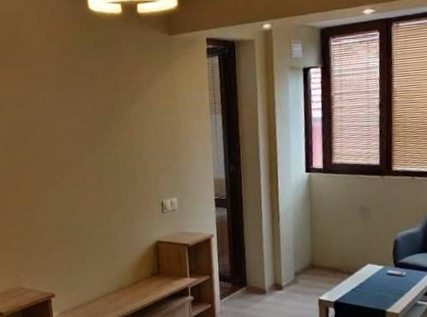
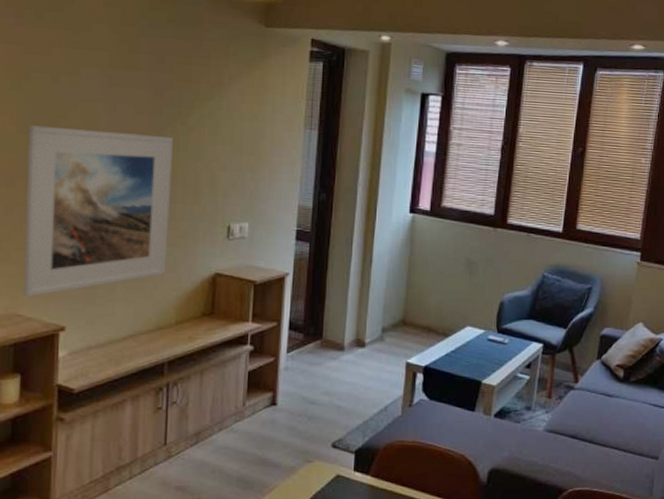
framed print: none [8,137,120,274] -> present [23,125,173,298]

